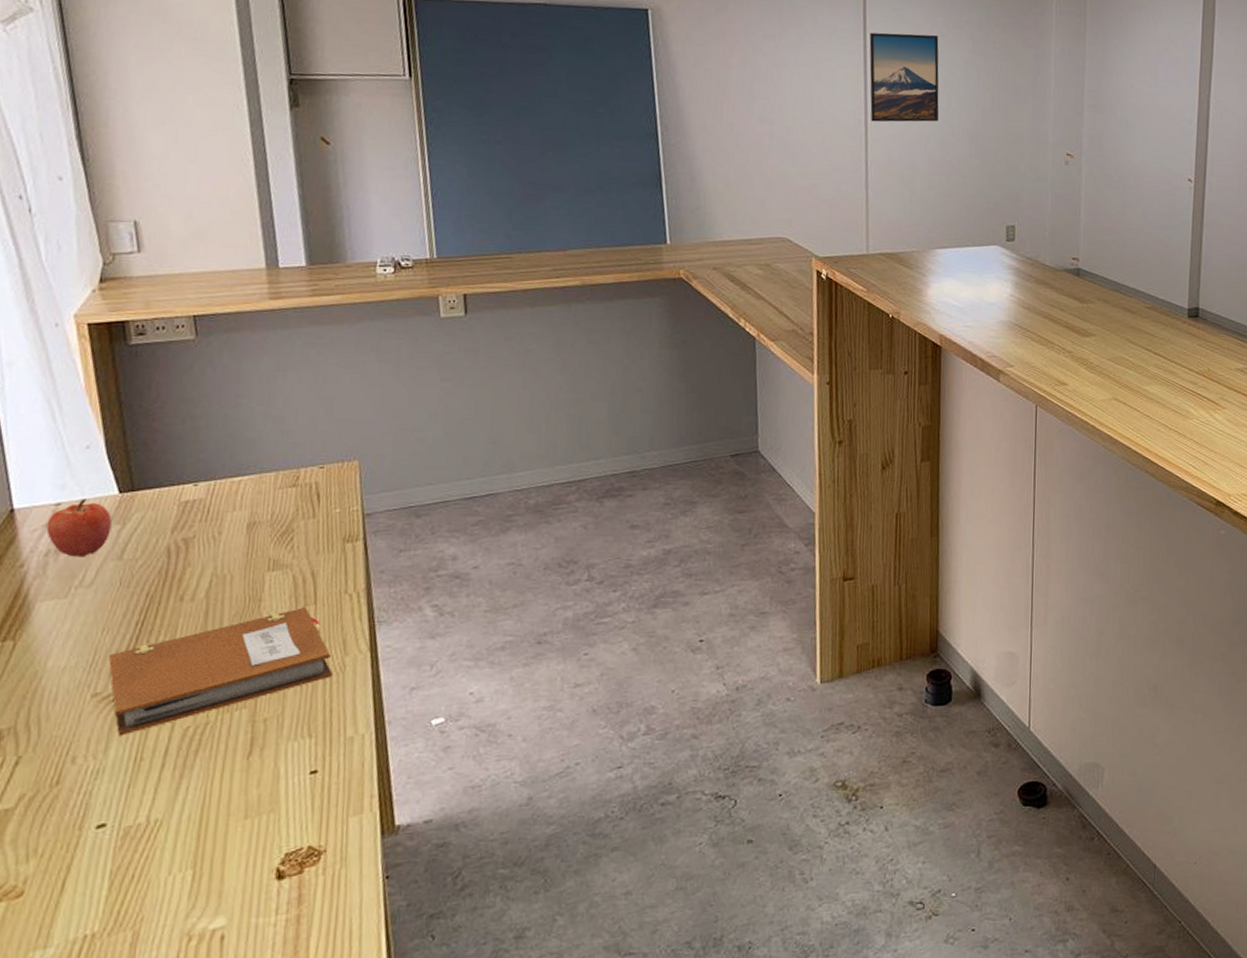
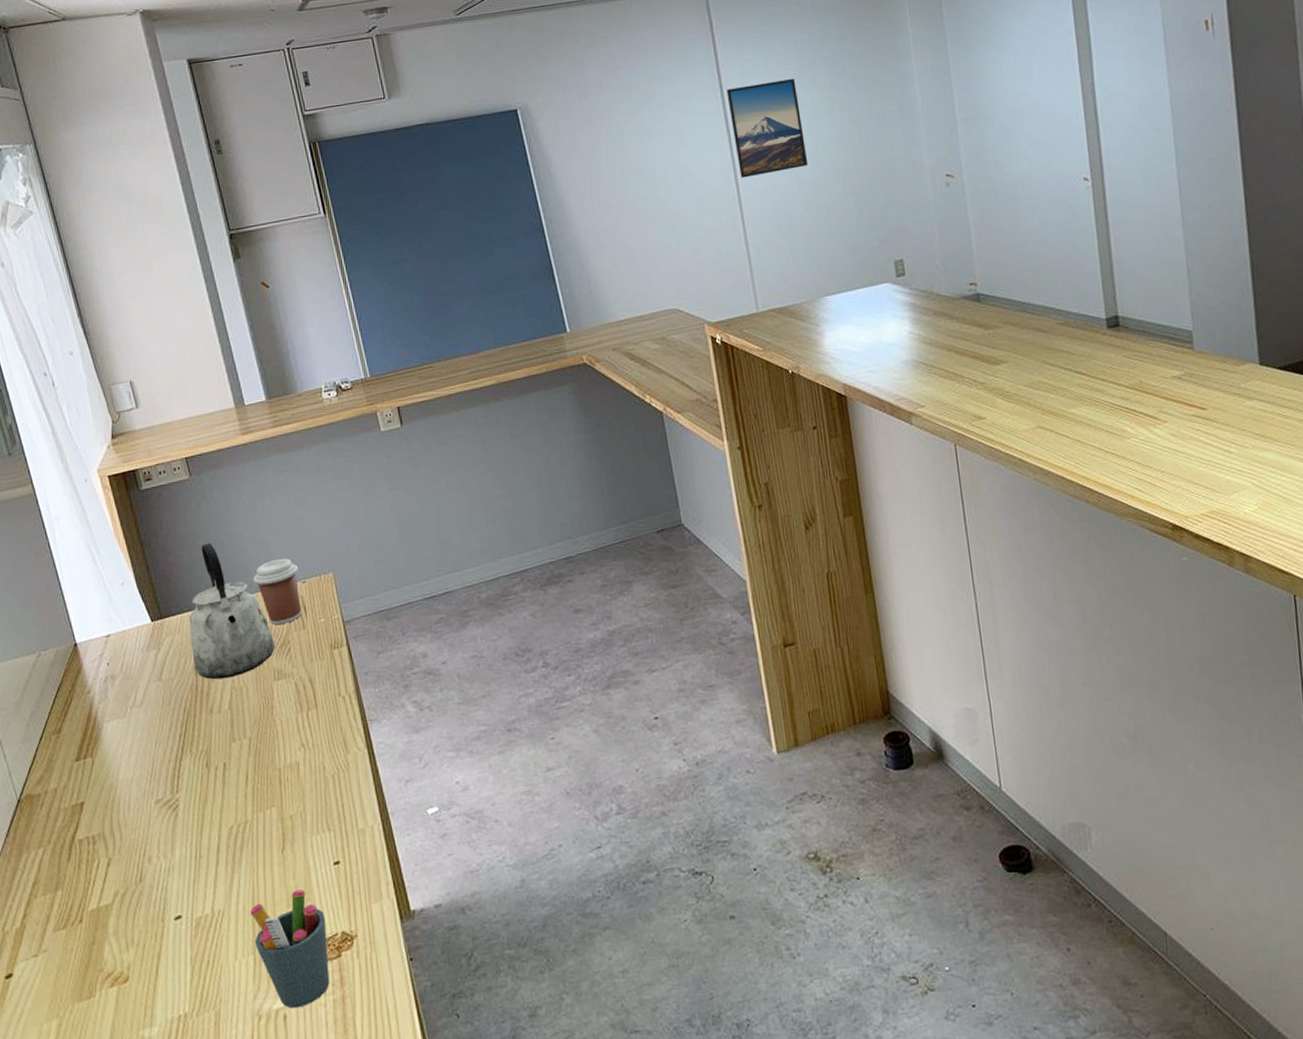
apple: present [46,499,112,557] -> none [102,629,150,681]
notebook: present [108,607,332,736] -> none [162,711,339,837]
kettle: none [166,413,276,564] -> present [189,543,276,680]
pen holder: none [195,800,290,929] -> present [250,890,330,1009]
coffee cup: none [258,439,318,510] -> present [253,558,302,625]

